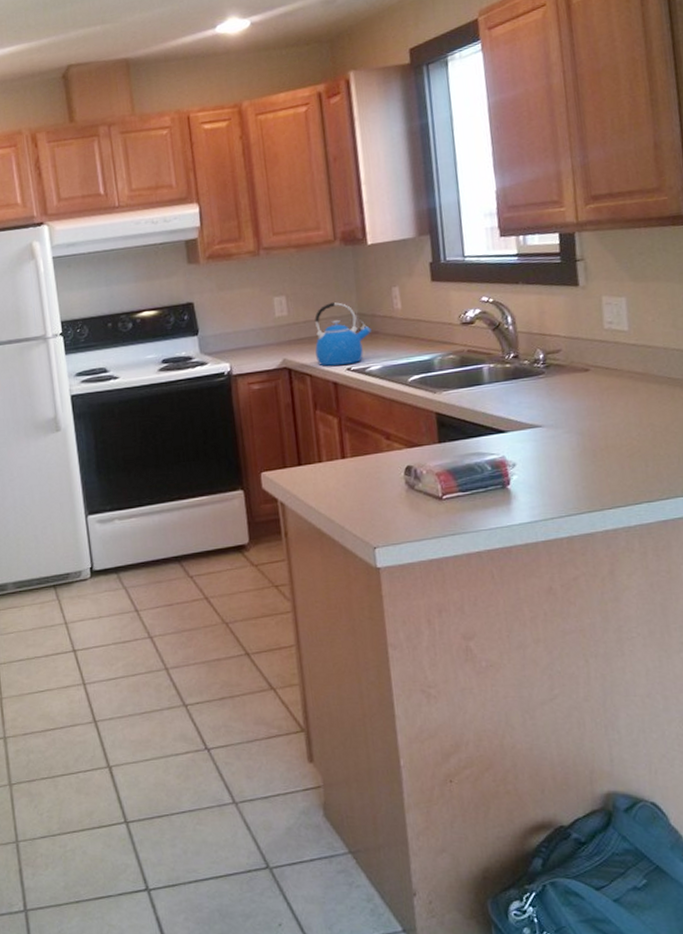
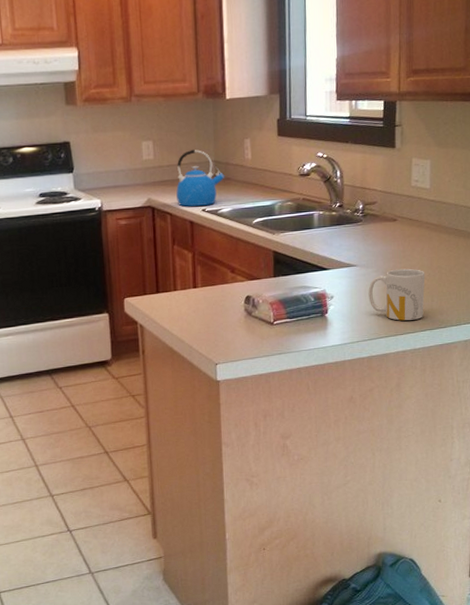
mug: none [560,427,637,492] -> present [368,268,425,321]

